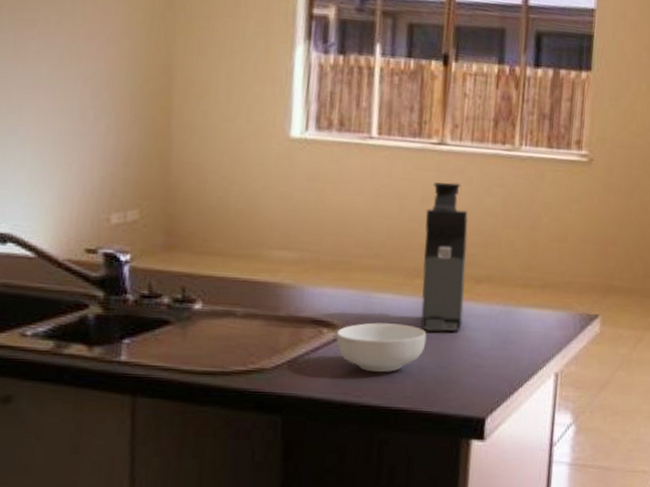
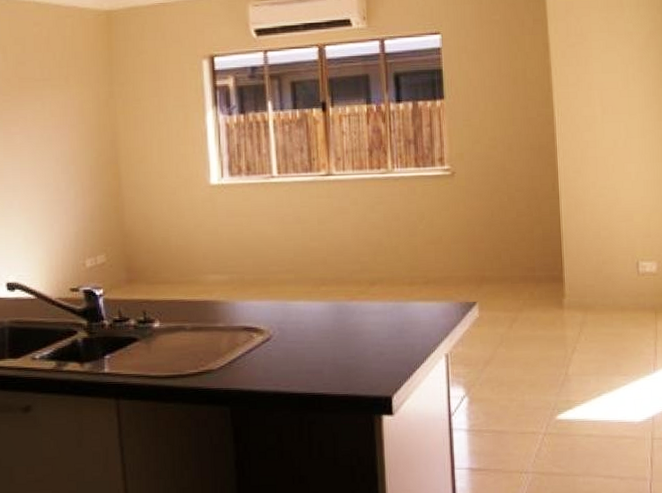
cereal bowl: present [336,322,427,373] -> none [264,324,336,366]
coffee maker: present [420,182,469,332] -> none [323,205,363,329]

